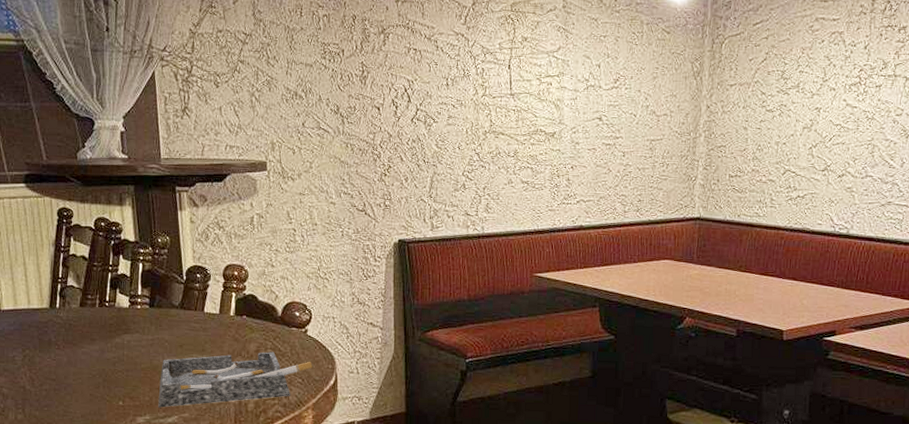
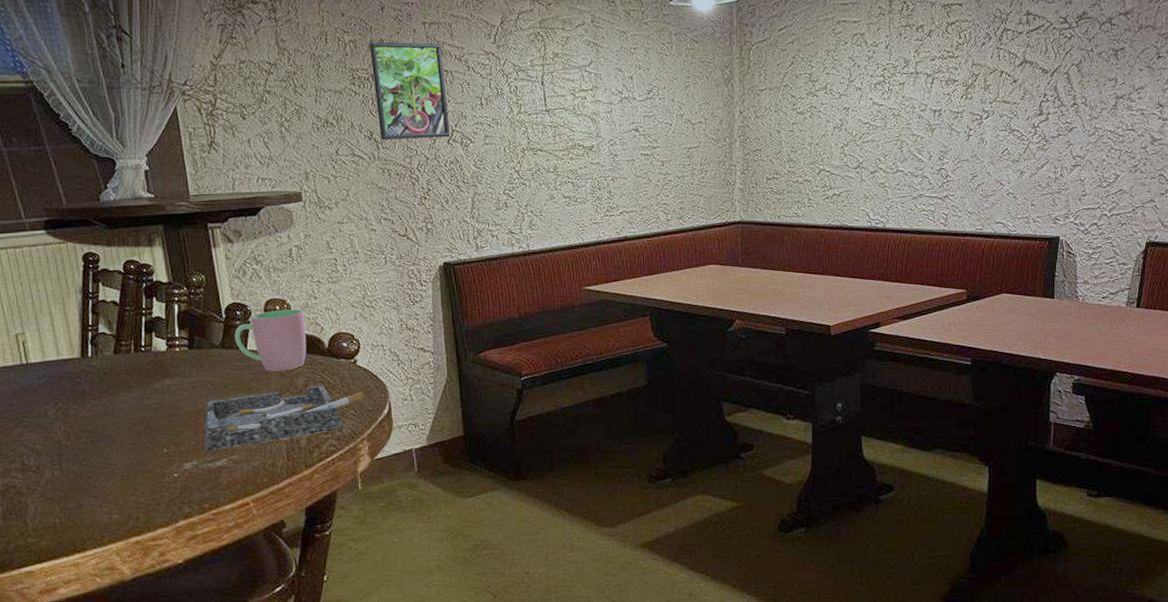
cup: none [193,275,261,335] -> present [234,309,307,371]
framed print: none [342,17,414,116] -> present [370,42,450,141]

